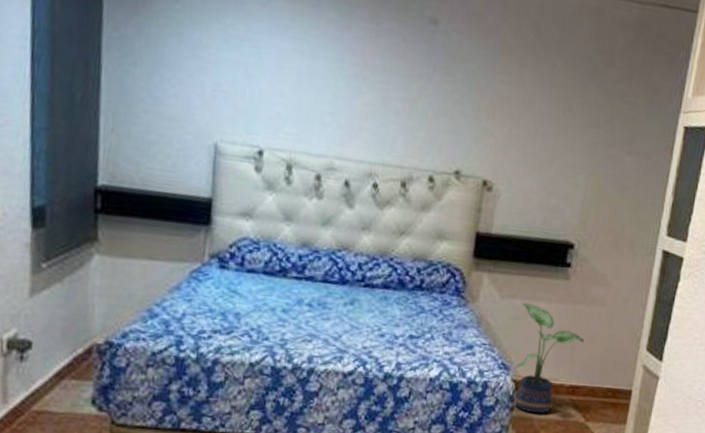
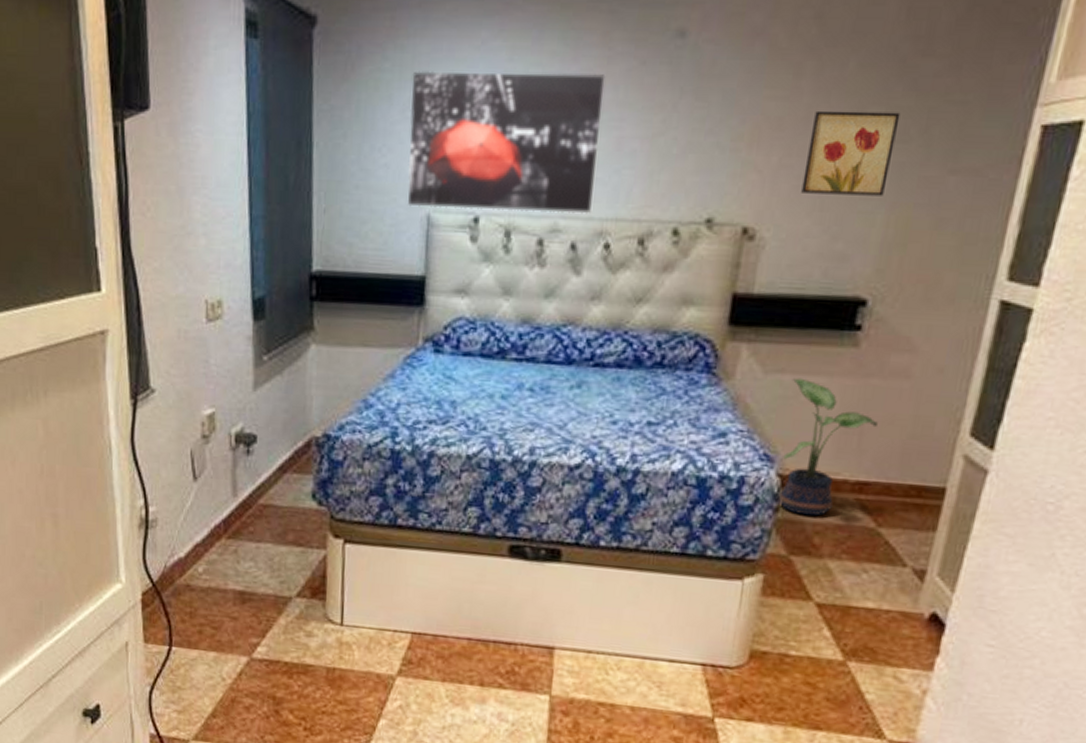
wall art: none [196,16,374,157] -> present [407,71,606,214]
wall art: none [526,96,594,166] -> present [801,110,901,196]

